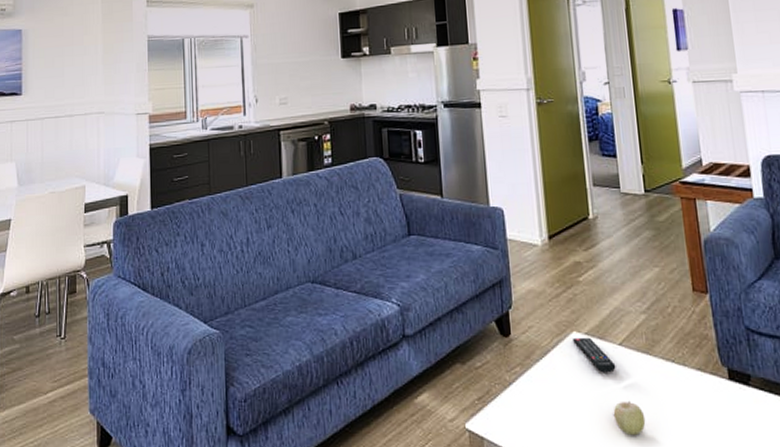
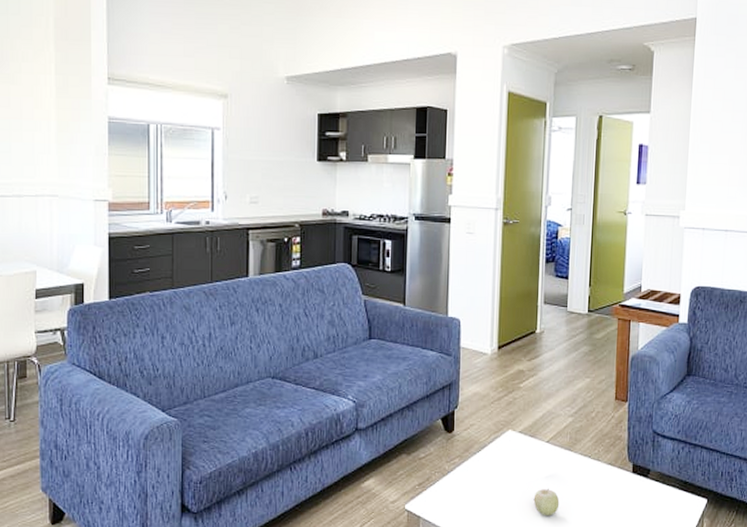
remote control: present [572,337,616,373] -> none [507,435,542,465]

